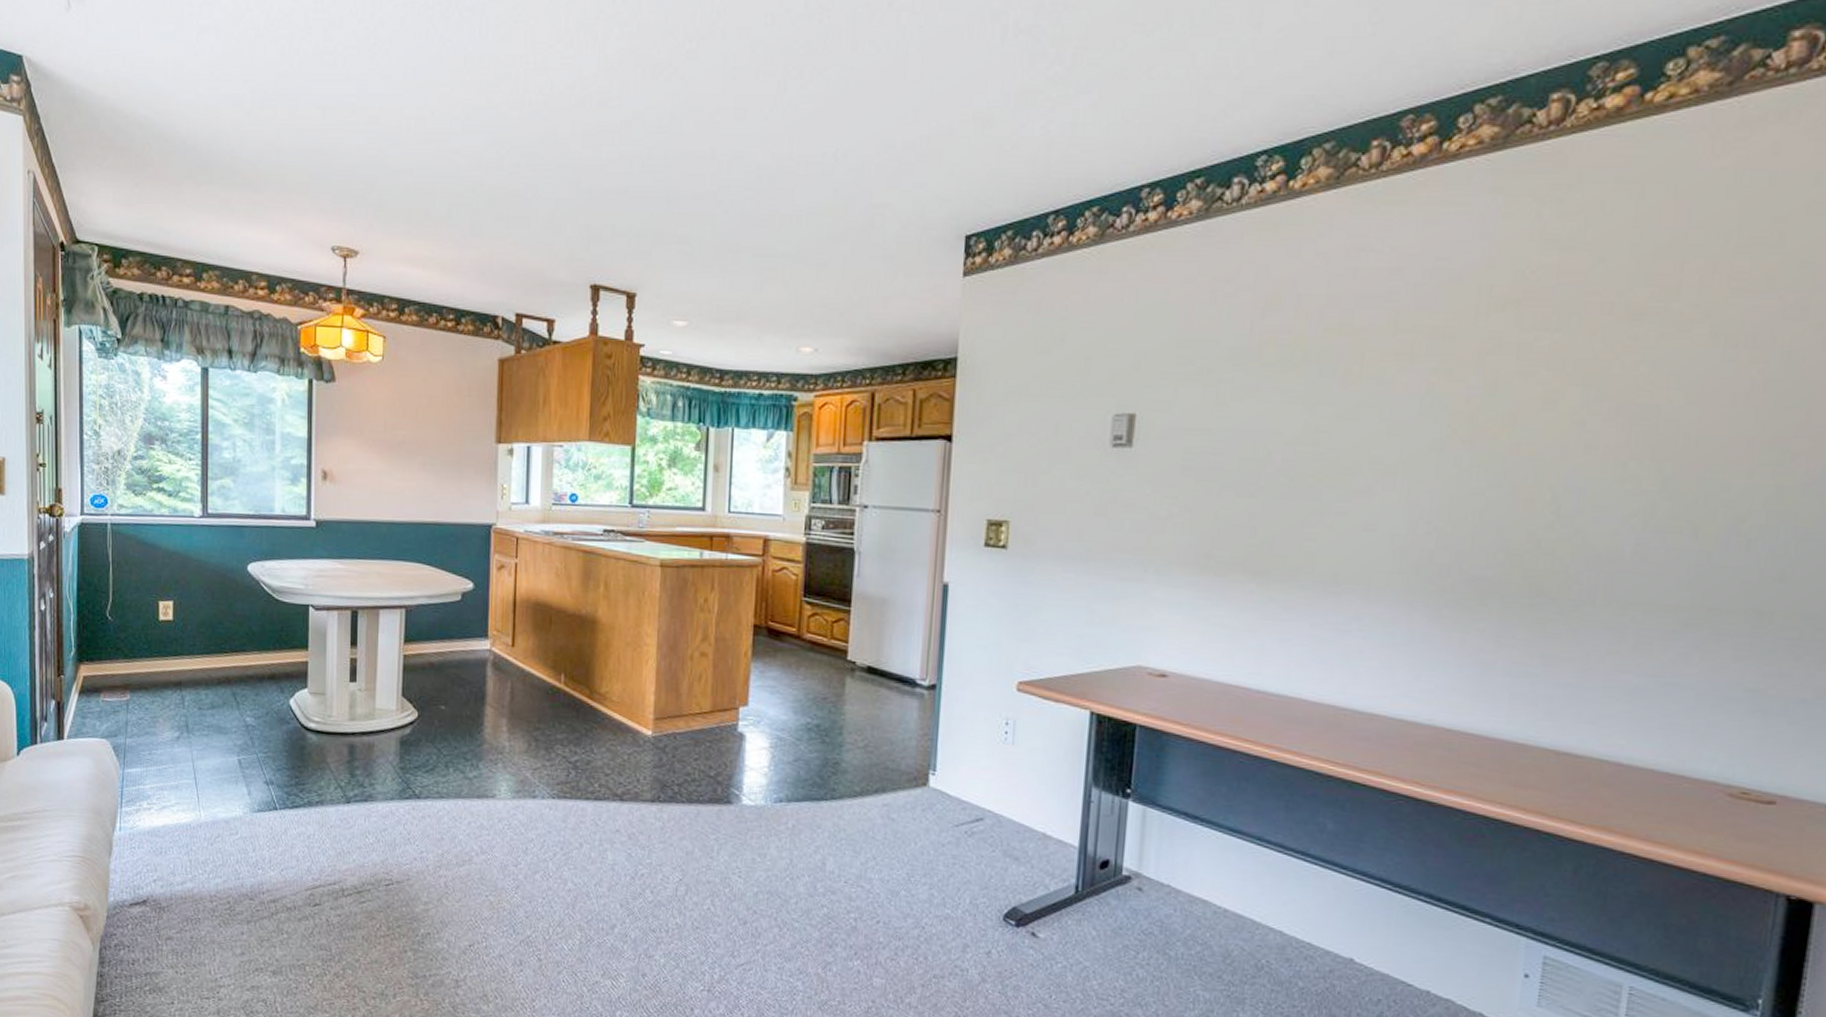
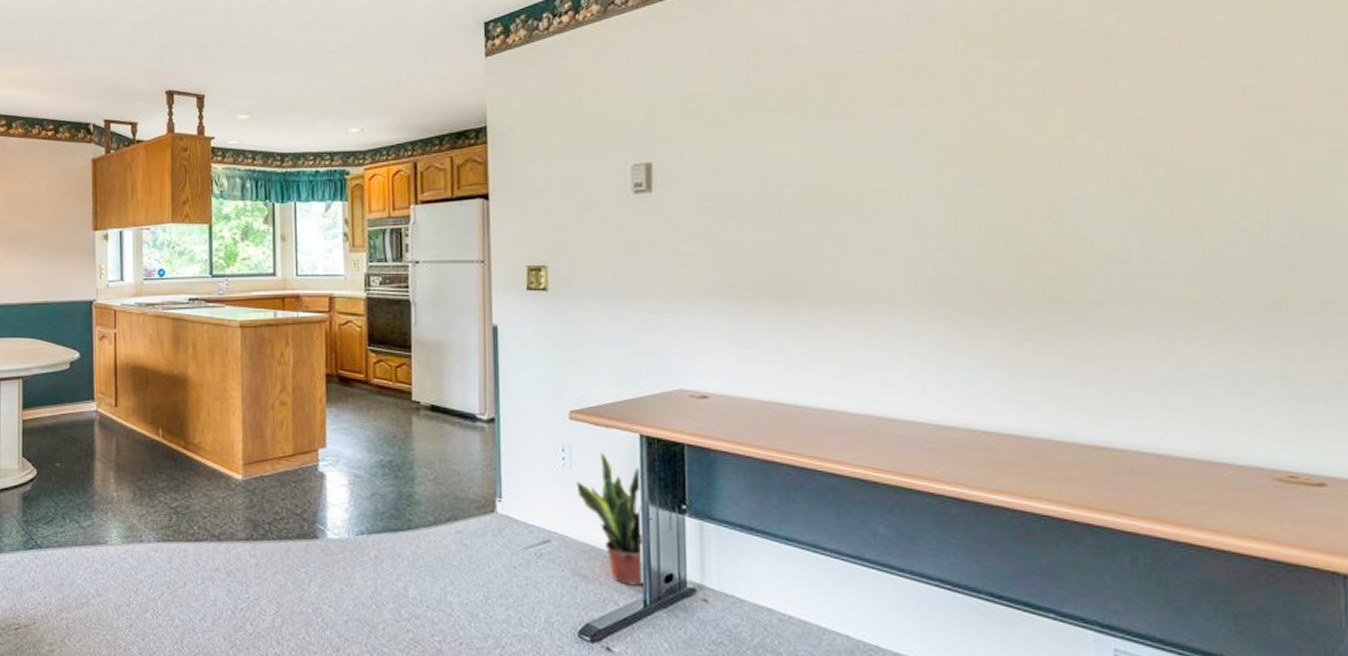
potted plant: none [1017,729,1088,871] -> present [576,453,646,586]

